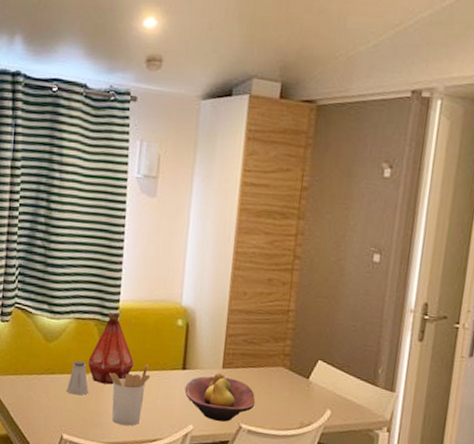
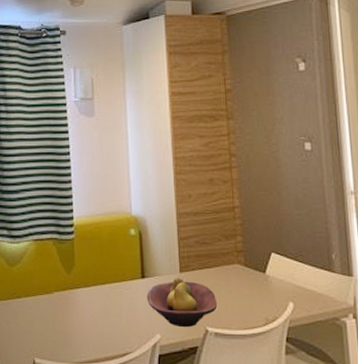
saltshaker: present [66,360,88,395] -> none [33,281,54,317]
bottle: present [88,312,135,385] -> none [51,229,95,302]
utensil holder: present [108,364,150,426] -> none [71,277,112,342]

